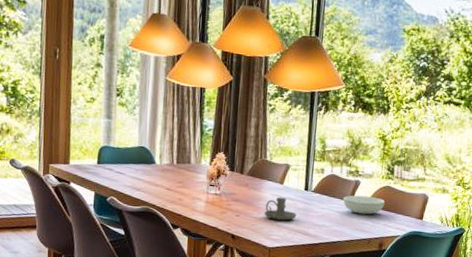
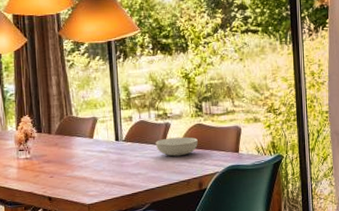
candle holder: present [264,197,297,221] -> none [78,151,111,176]

